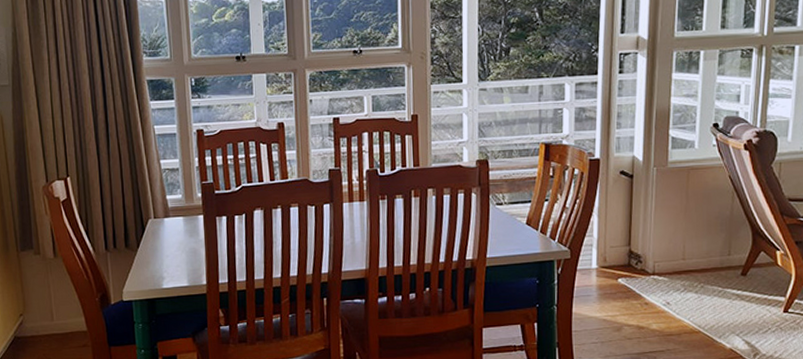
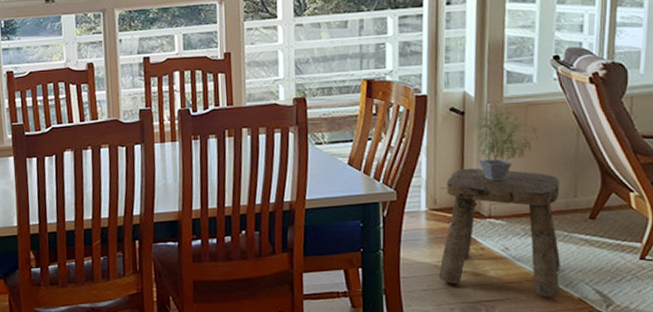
stool: none [606,228,716,348] -> present [438,168,560,297]
potted plant: none [635,166,701,240] -> present [467,102,541,181]

